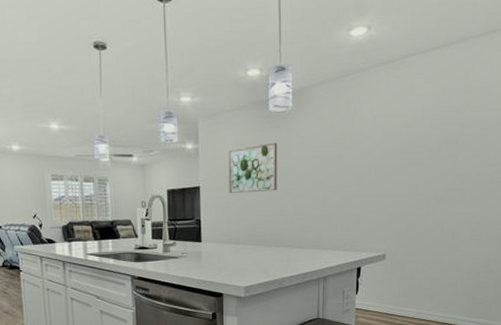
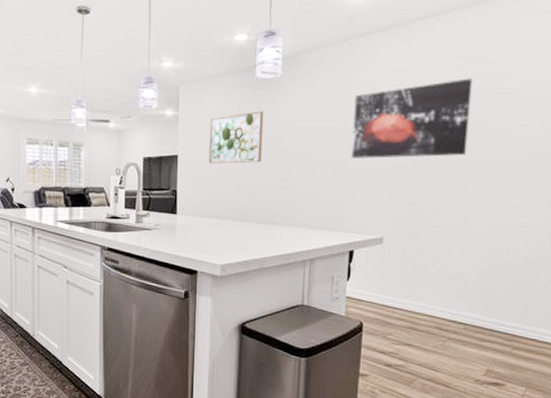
wall art: none [356,109,458,184] -> present [351,78,473,159]

